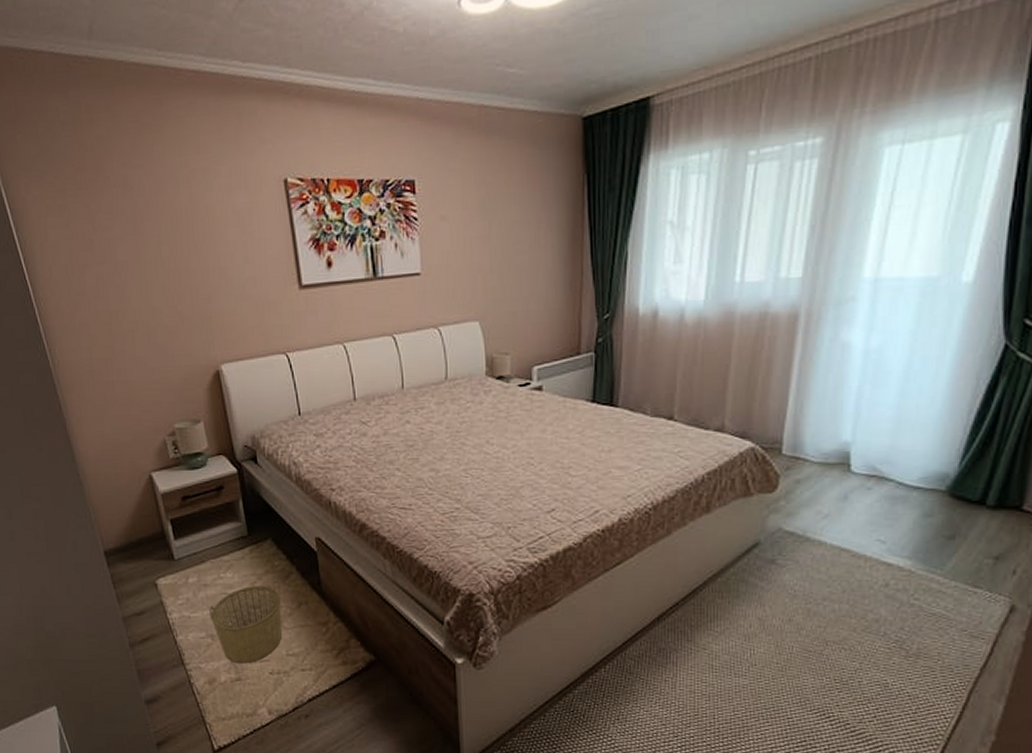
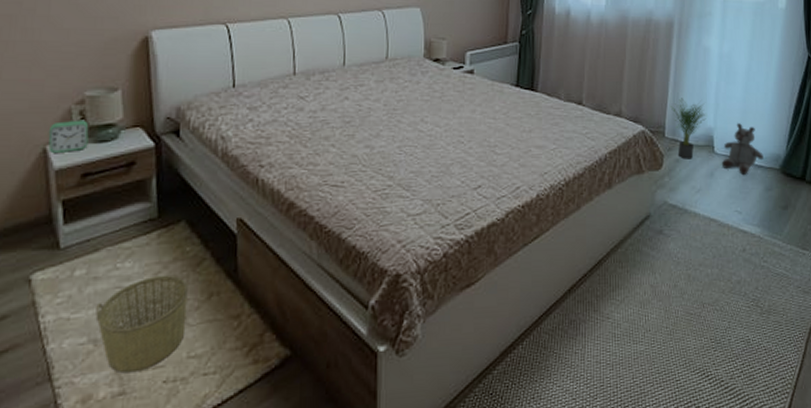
alarm clock: none [151,449,183,480] -> present [48,119,89,154]
potted plant: none [790,407,841,480] -> present [670,98,706,159]
stuffed bear: none [860,435,923,498] -> present [721,123,764,175]

